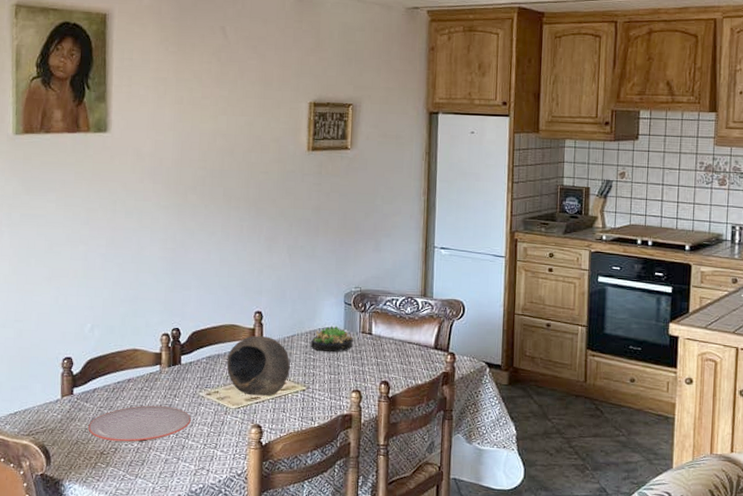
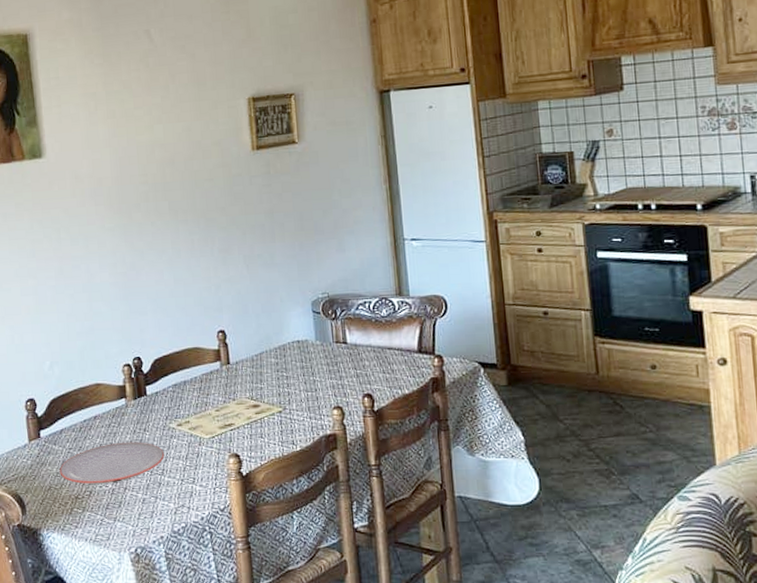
bowl: present [226,336,290,396] -> none [194,357,263,422]
succulent plant: present [310,325,354,353] -> none [281,337,328,368]

